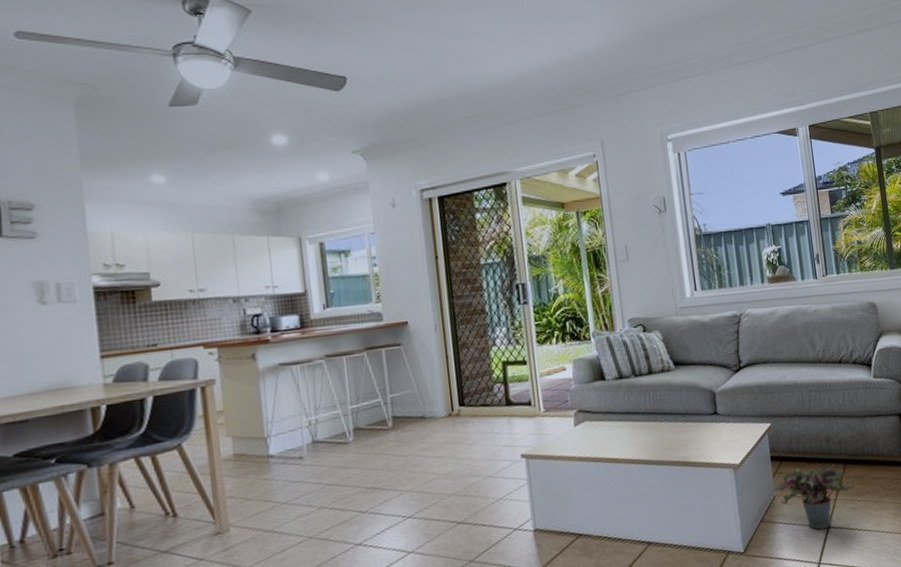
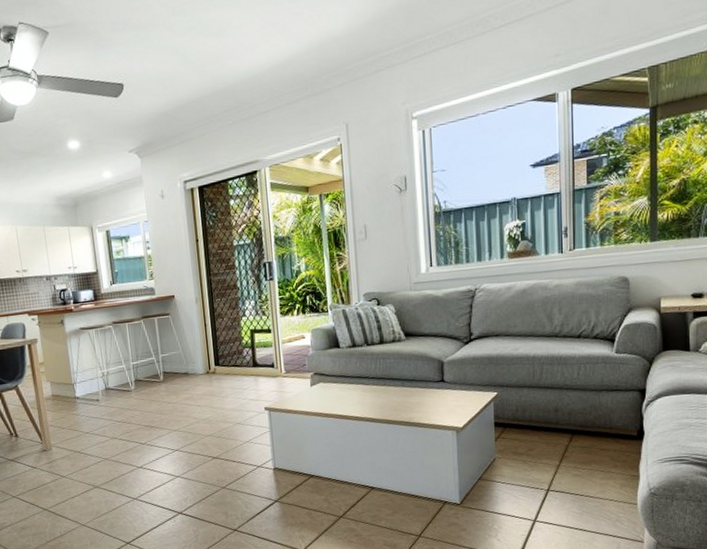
potted plant: present [772,463,855,530] -> none [493,433,581,491]

